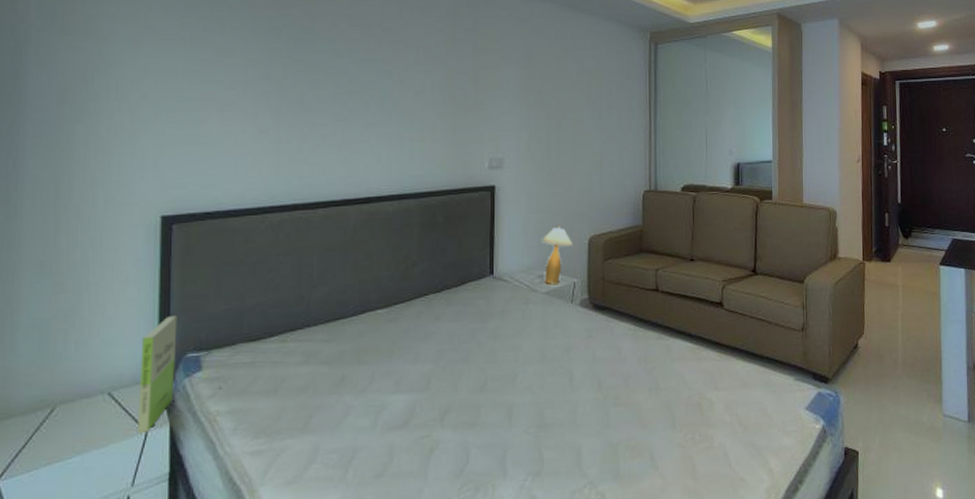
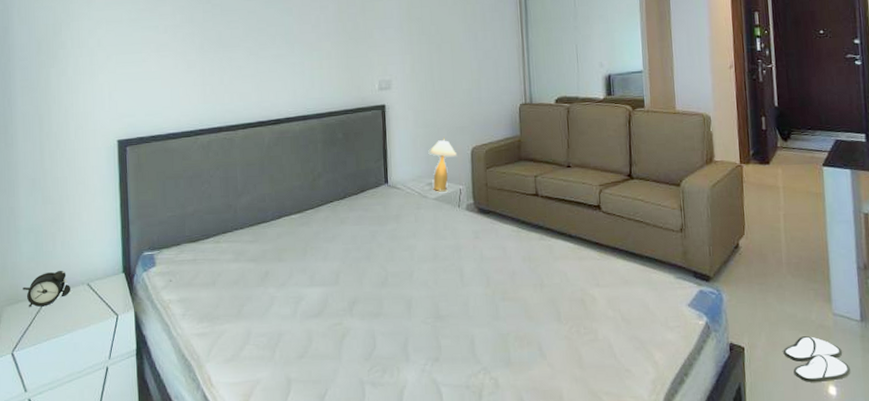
alarm clock: none [17,376,86,423] -> present [23,270,72,307]
book: present [137,315,178,434] -> none [109,221,136,317]
slippers: none [895,438,957,486] -> present [783,336,851,382]

